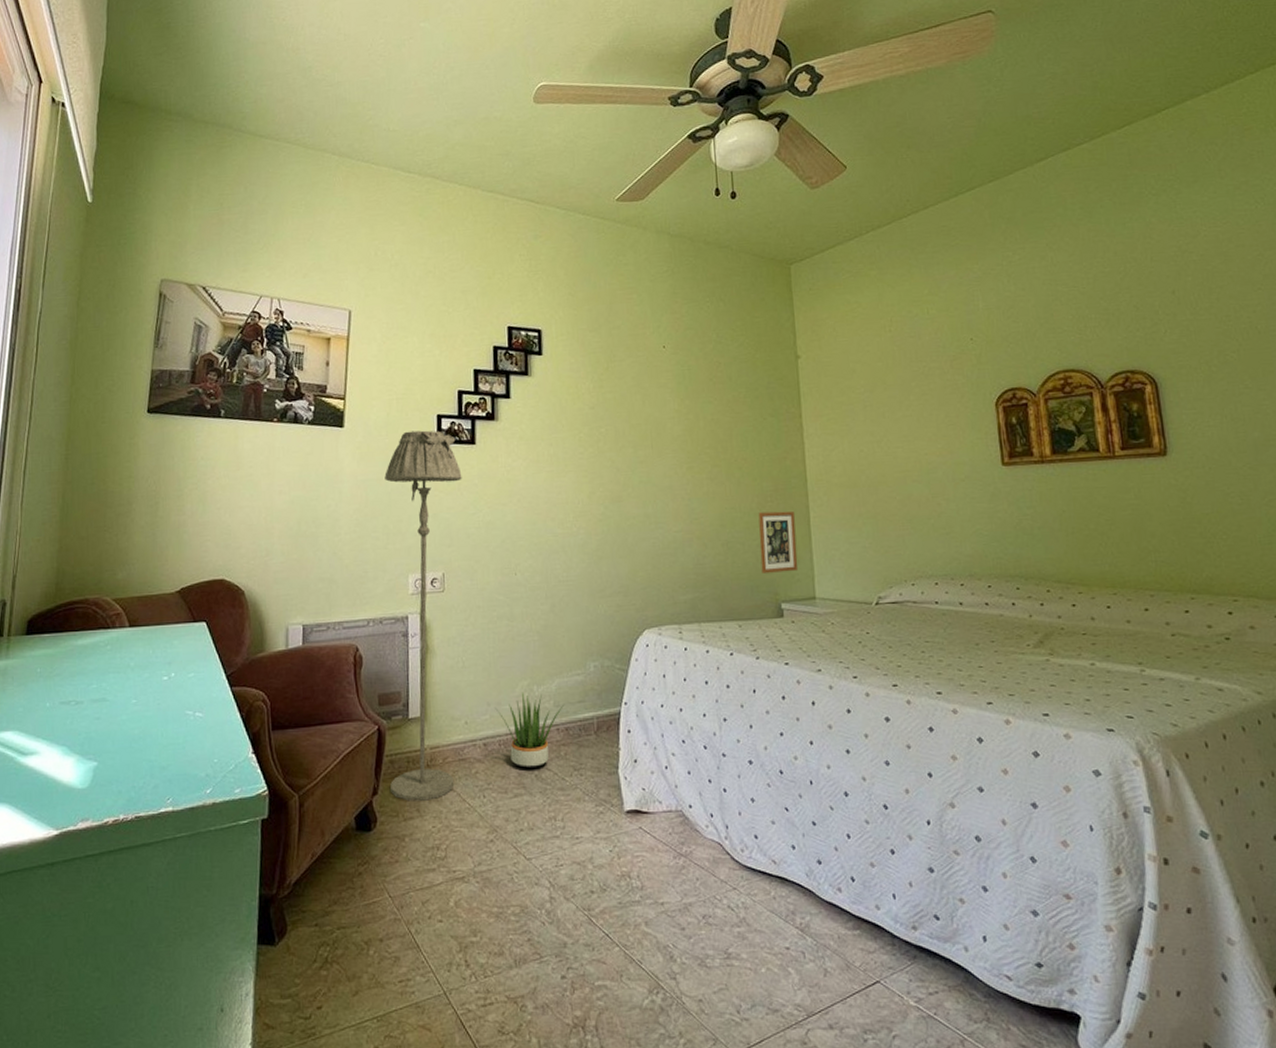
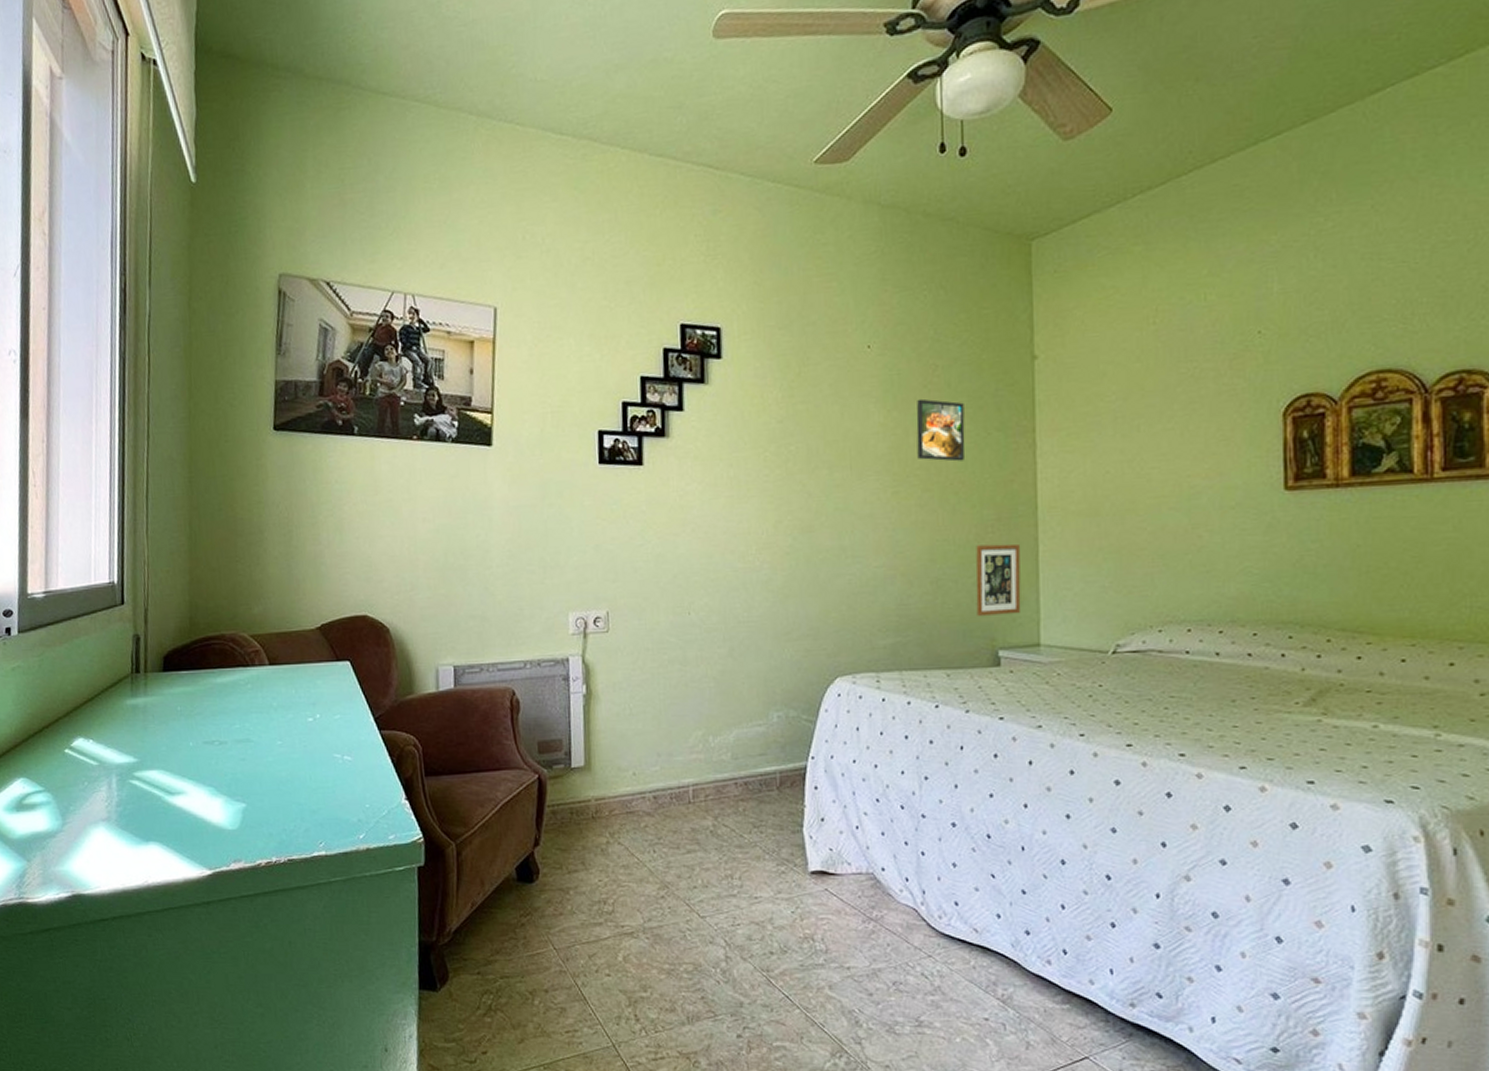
floor lamp: present [384,430,462,801] -> none [539,449,628,854]
potted plant: present [495,691,565,769] -> none [666,742,744,824]
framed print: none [704,389,746,442] -> present [916,398,965,462]

